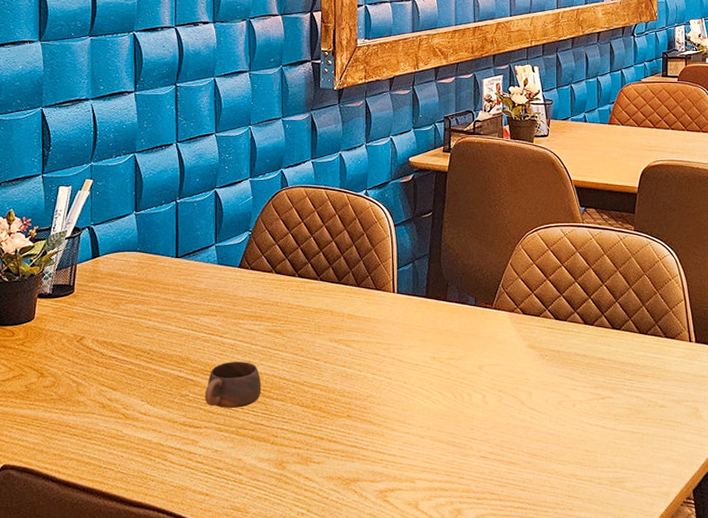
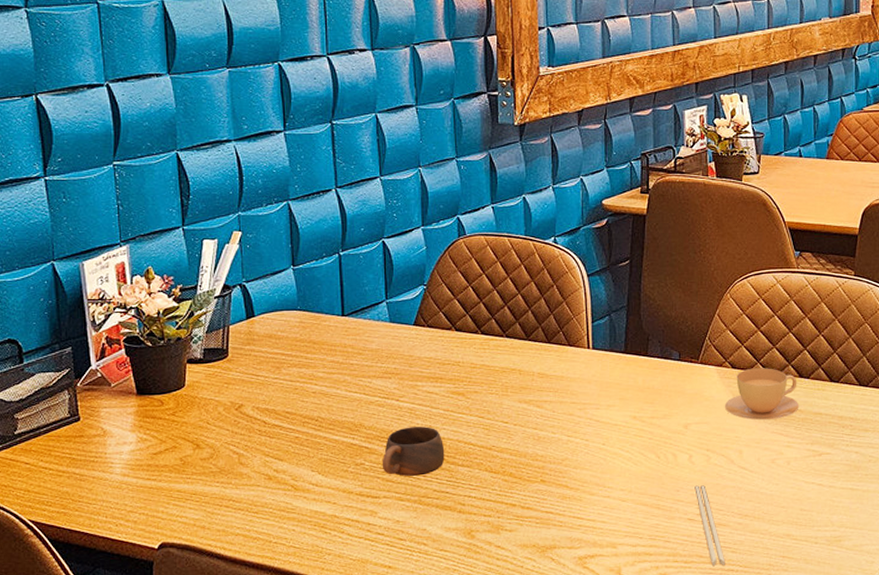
chopsticks: none [487,424,515,504] -> present [694,485,725,567]
teacup: none [515,314,584,364] -> present [724,368,800,421]

